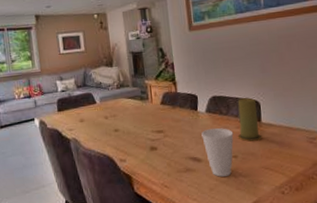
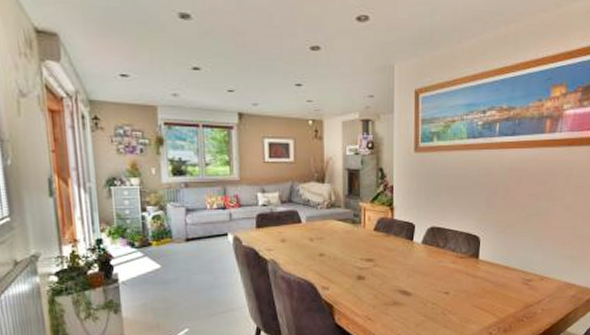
cup: present [201,128,234,177] -> none [414,261,448,313]
candle: present [237,97,263,142] -> none [452,232,478,278]

